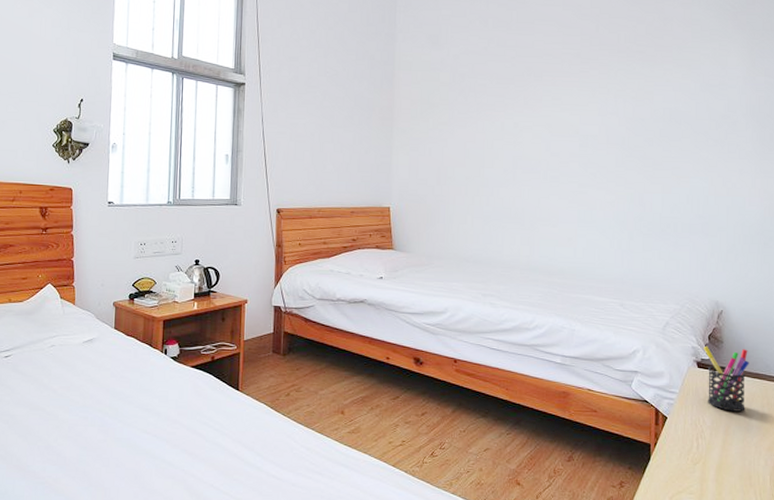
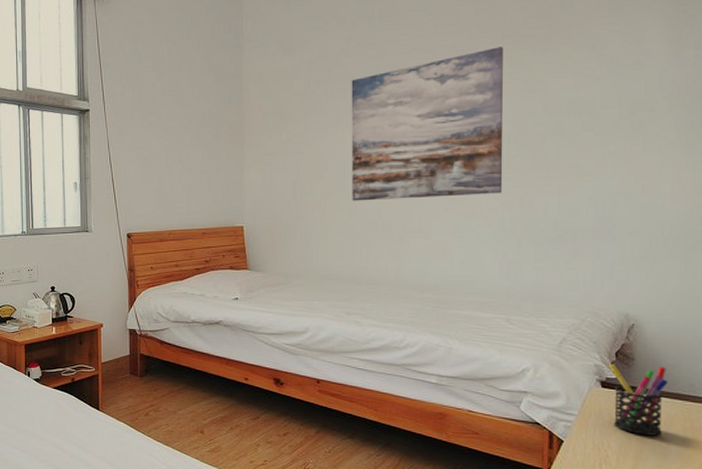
wall art: none [490,59,619,189] -> present [351,47,504,201]

